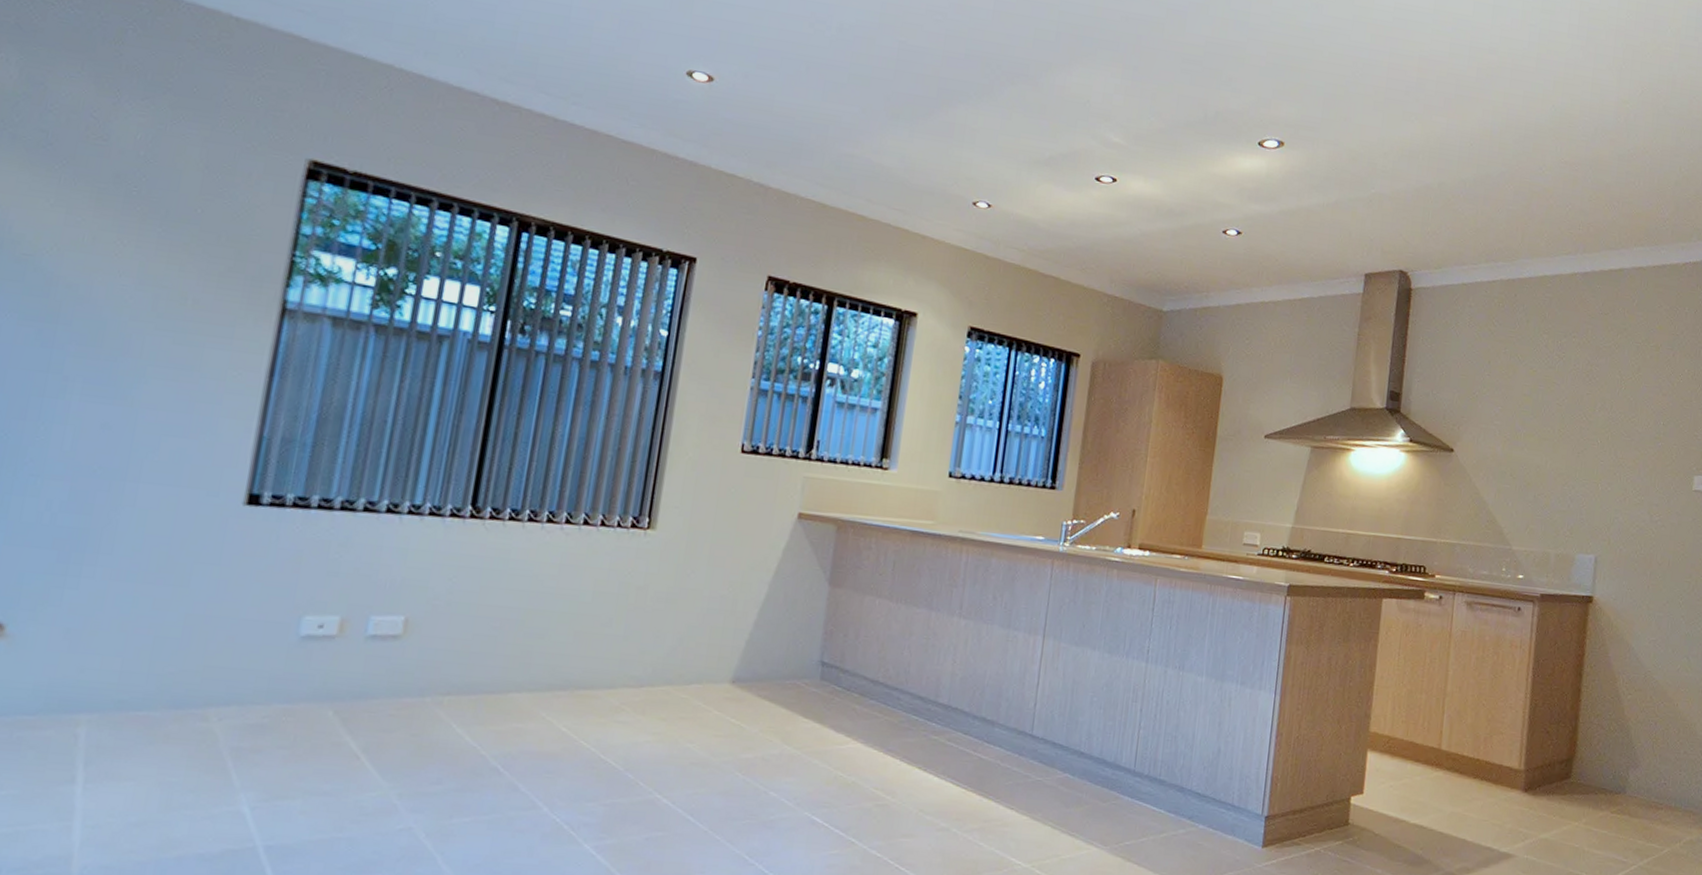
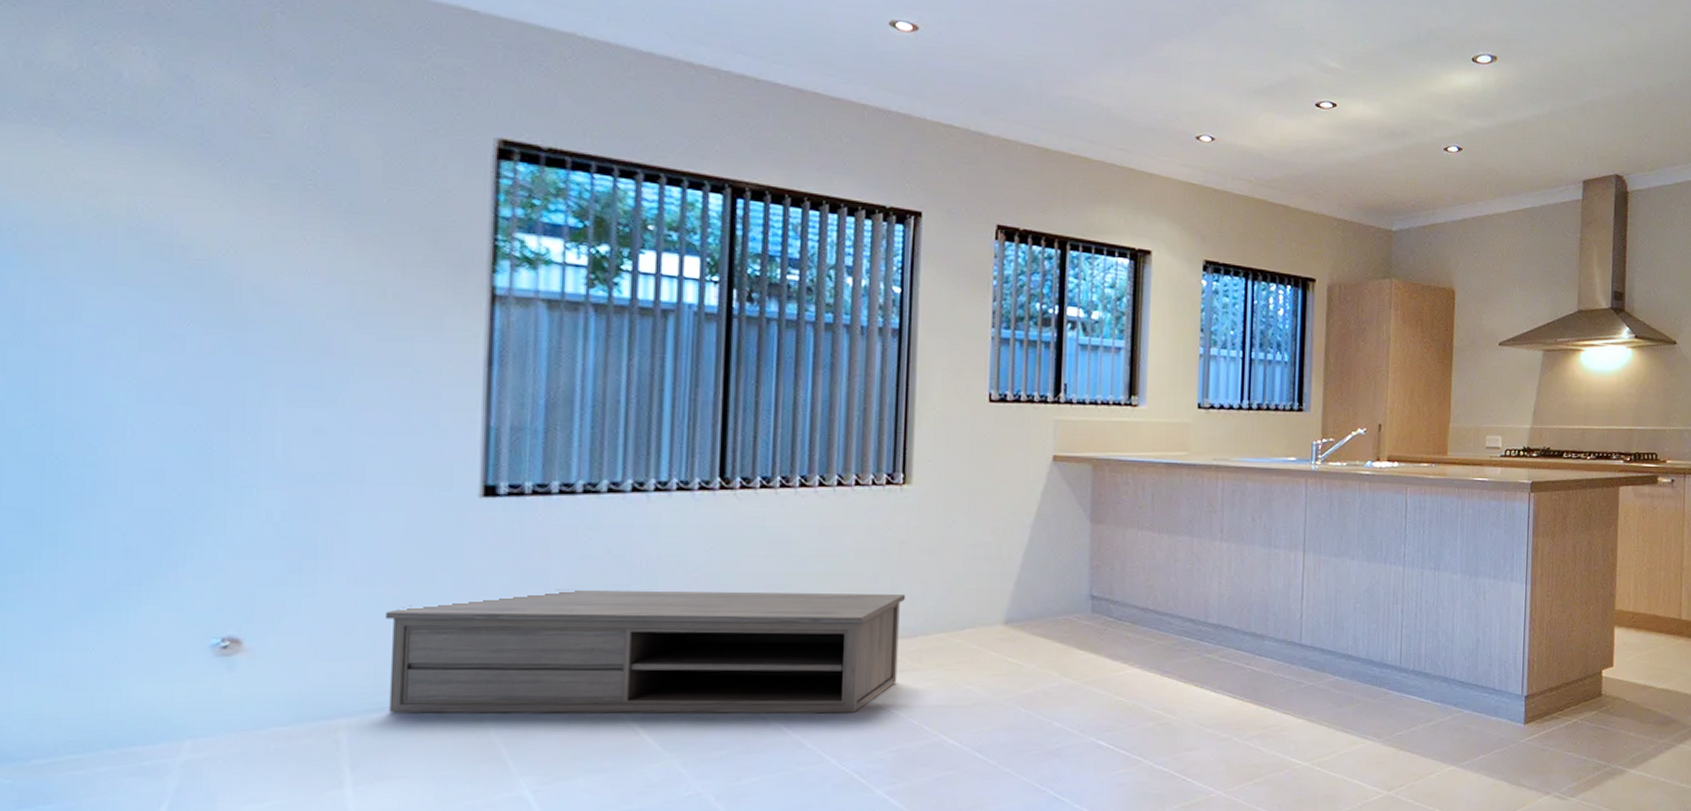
tv stand: none [128,603,637,760] -> present [384,589,906,714]

